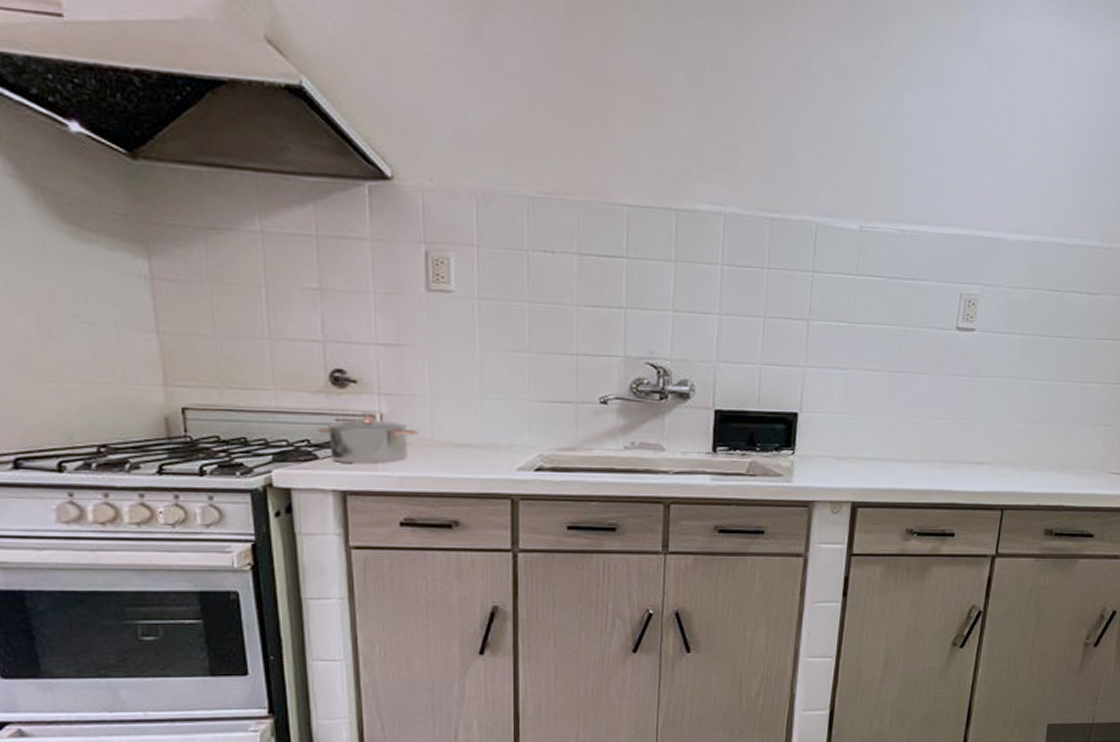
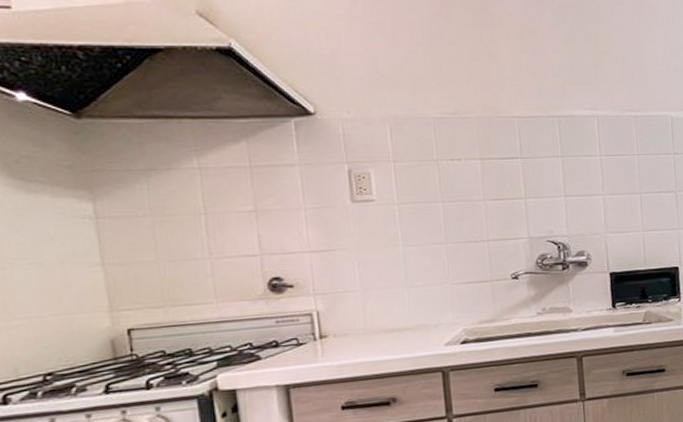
cooking pot: present [317,412,418,465] -> none [259,311,353,360]

